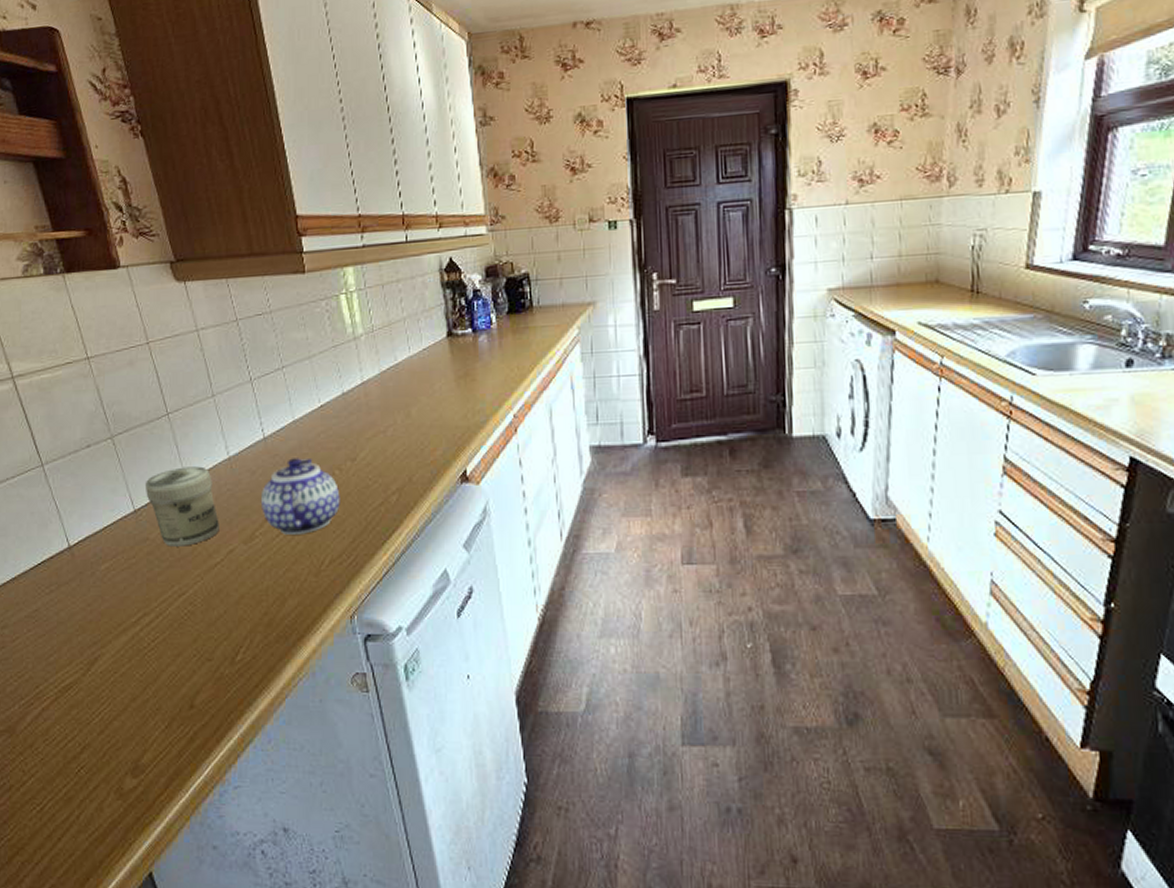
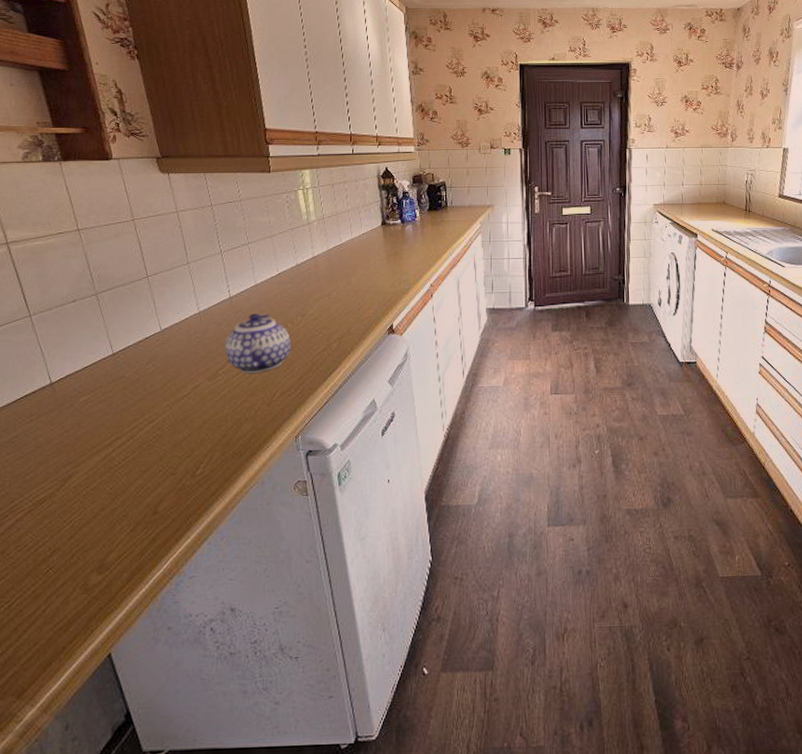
jar: present [144,466,219,547] -> none [123,319,188,383]

